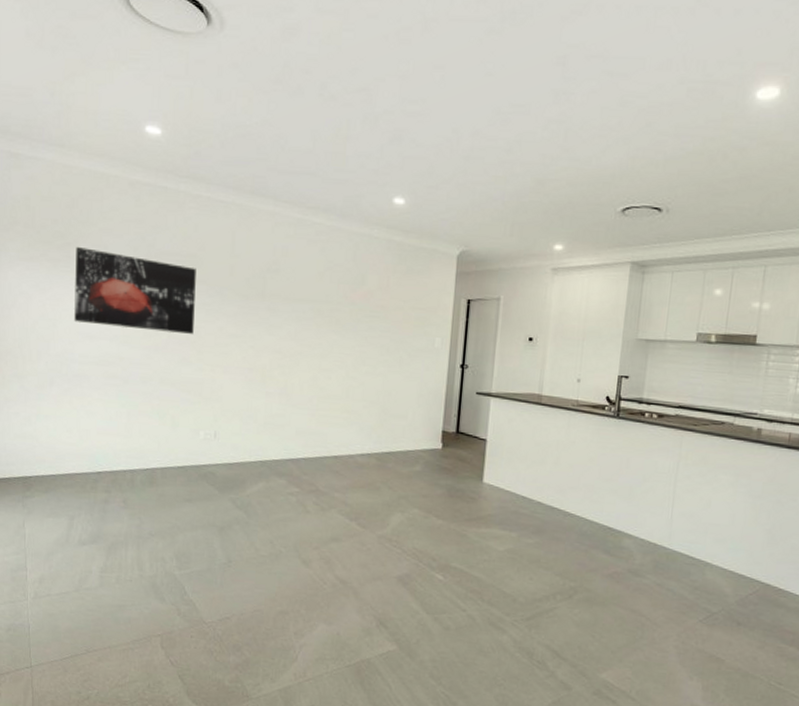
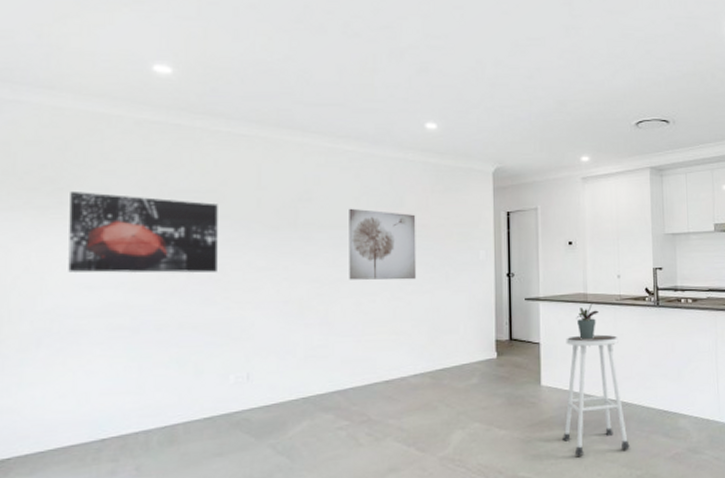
wall art: none [308,282,376,361] -> present [349,208,417,280]
stool: none [498,437,570,560] -> present [563,334,630,456]
potted plant: none [527,406,552,443] -> present [576,303,599,339]

